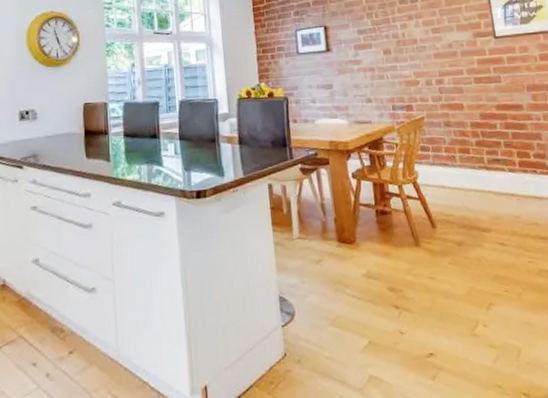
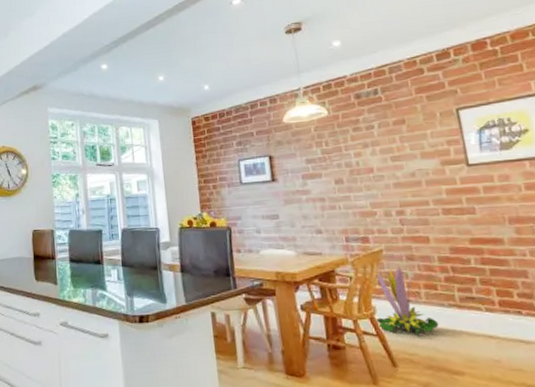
decorative plant: none [418,130,471,197] -> present [375,264,439,335]

